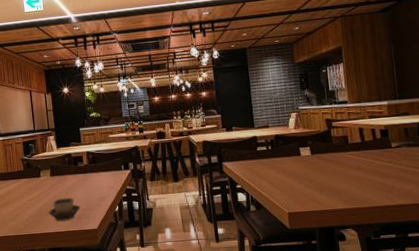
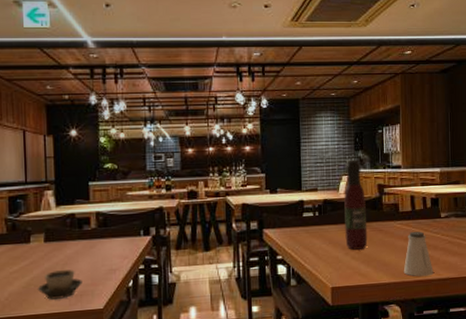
wine bottle: none [293,98,320,179] -> present [344,159,368,250]
saltshaker: none [357,160,388,204] -> present [403,231,434,277]

